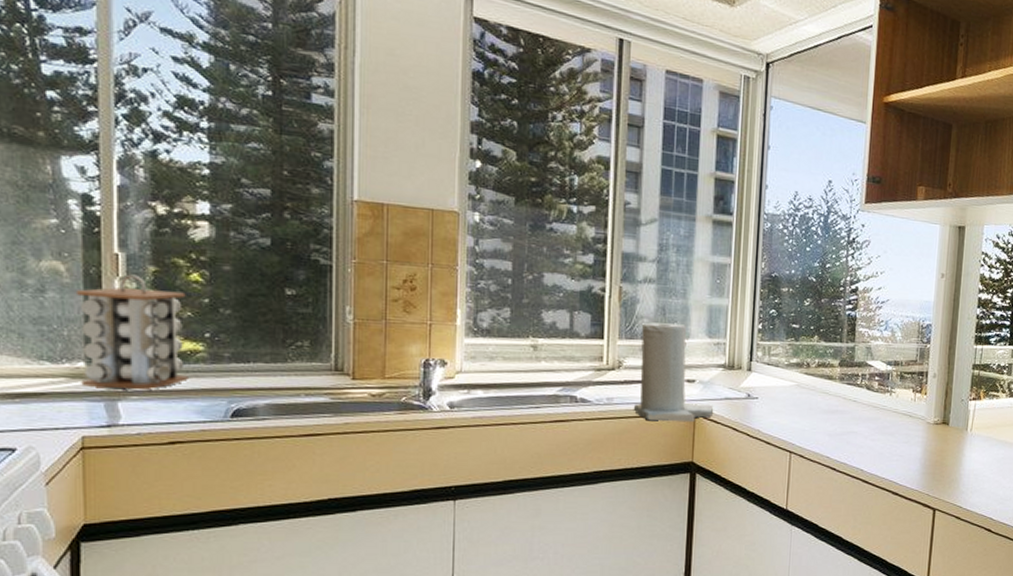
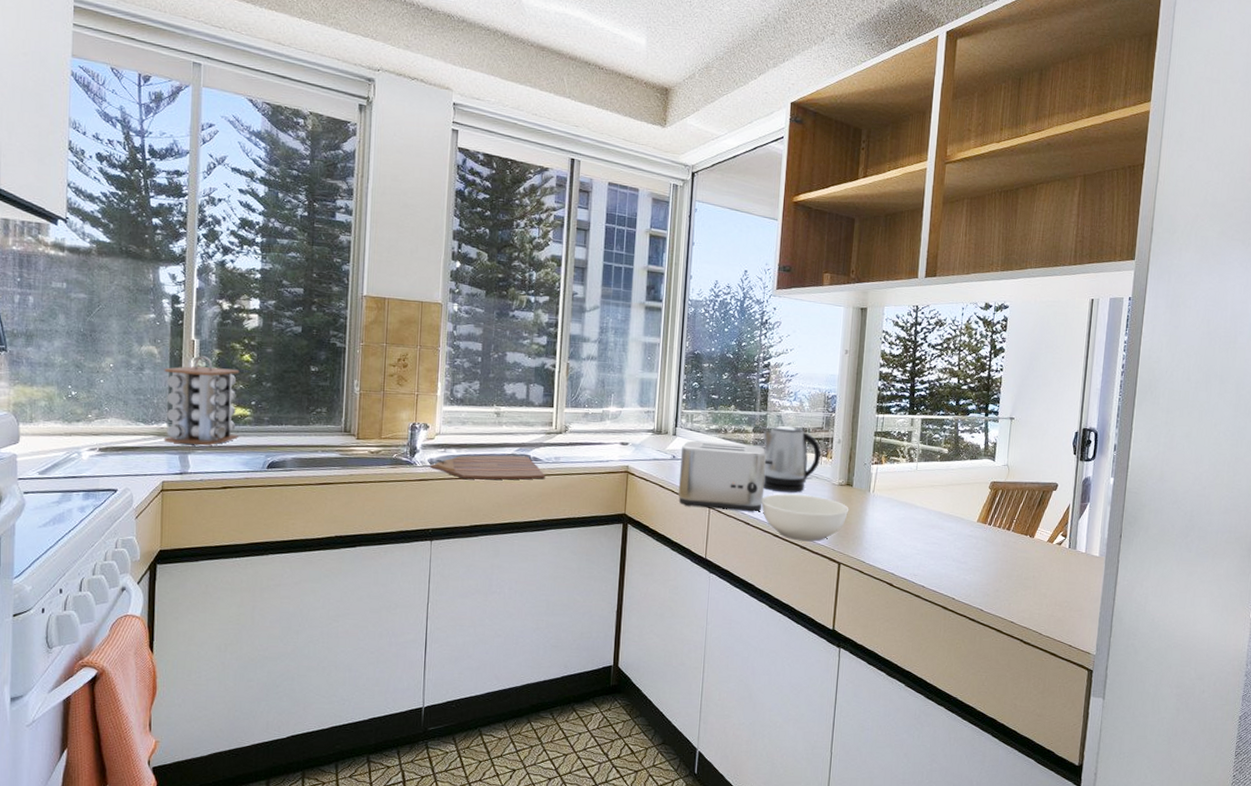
cutting board: none [450,396,596,426] -> present [430,455,545,480]
paper towel: present [633,322,713,423] -> none [576,393,643,480]
toaster: none [754,376,862,457] -> present [678,440,774,513]
bowl: none [849,435,945,487] -> present [761,494,849,542]
kettle: none [850,358,915,433] -> present [763,425,822,492]

